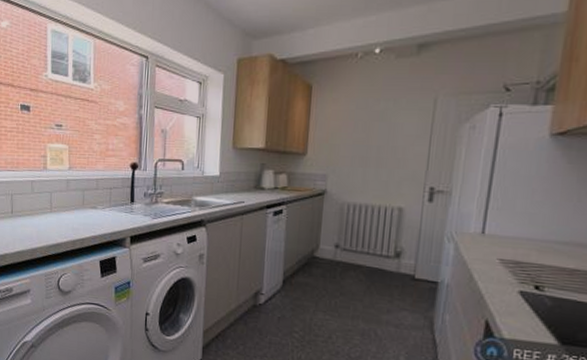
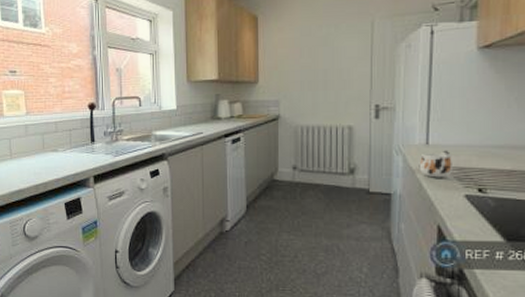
mug: none [471,241,510,271] -> present [419,150,452,178]

